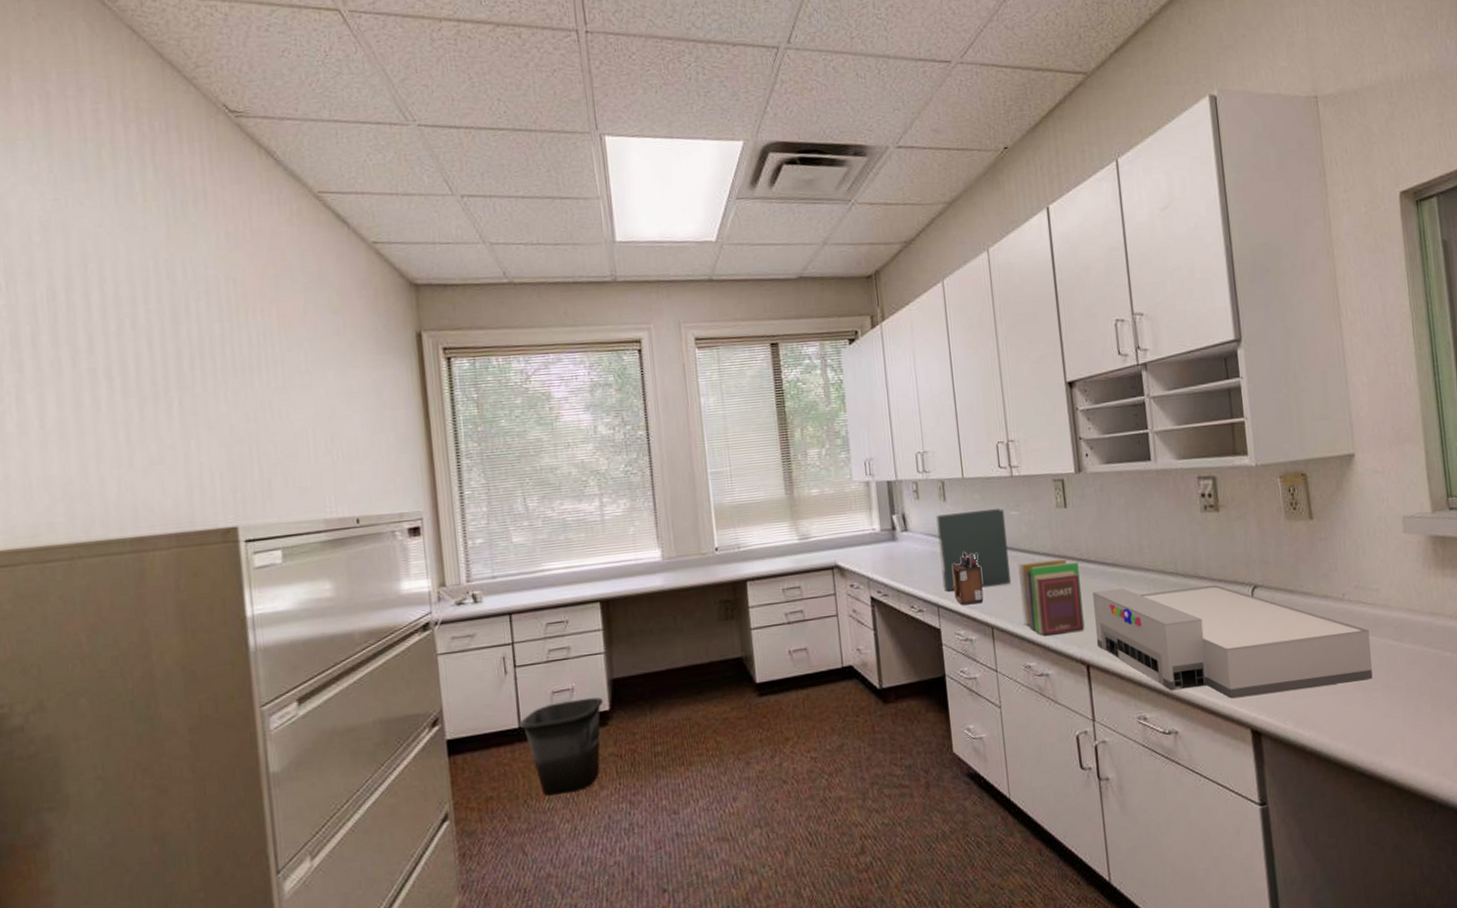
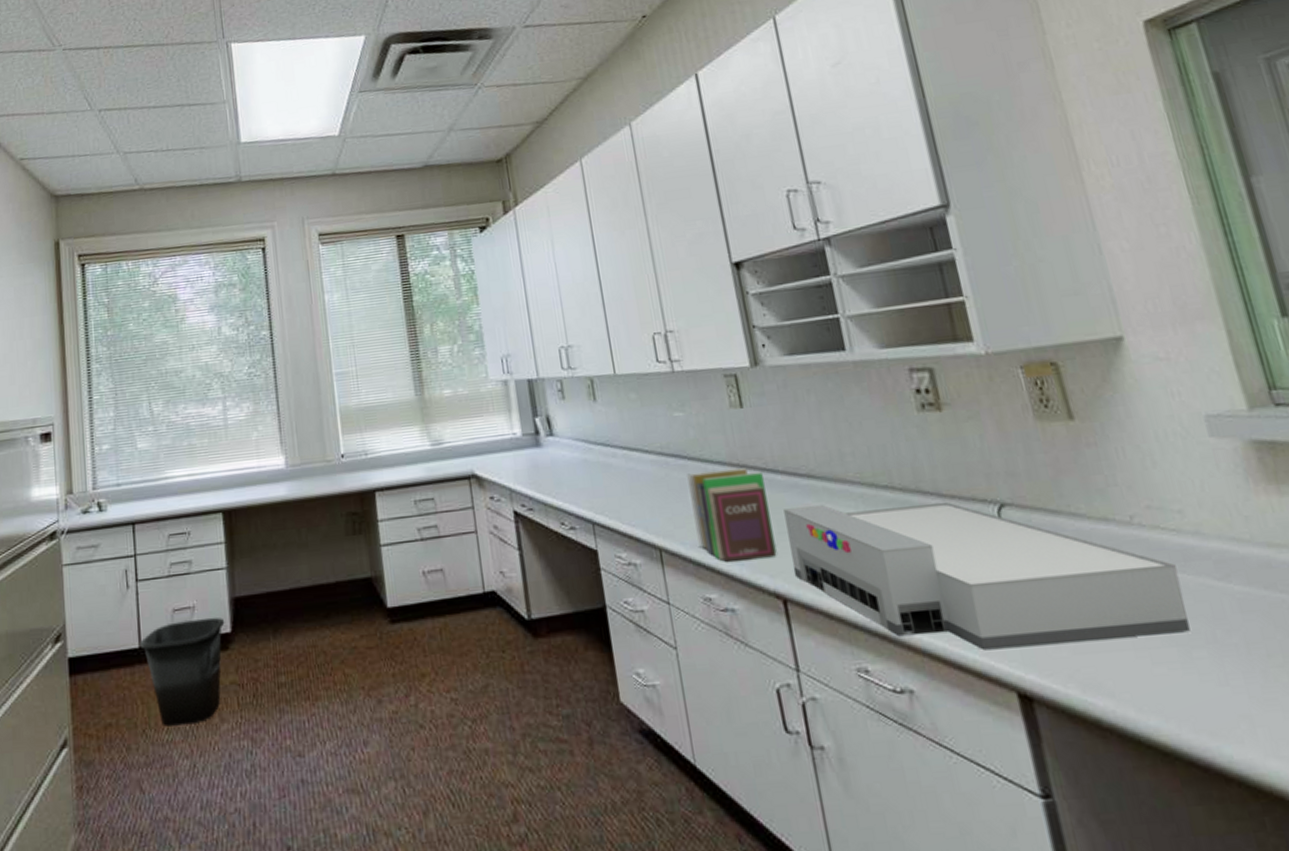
binder: present [936,508,1011,592] -> none [585,408,680,506]
desk organizer: present [952,551,984,605] -> none [607,458,648,522]

